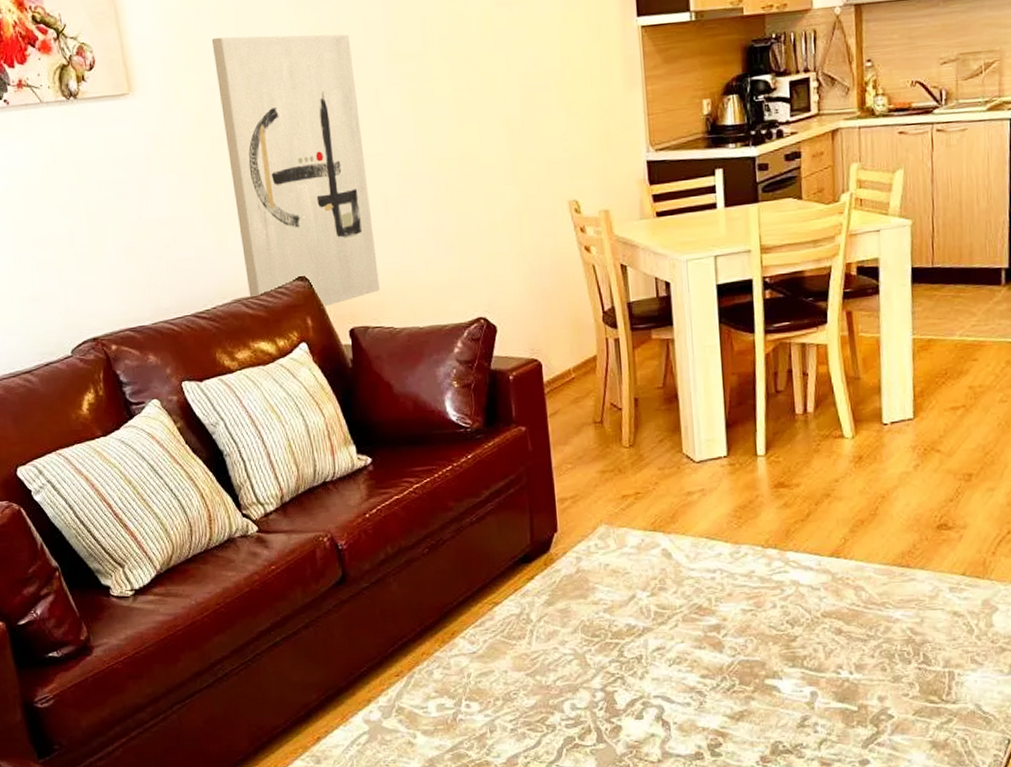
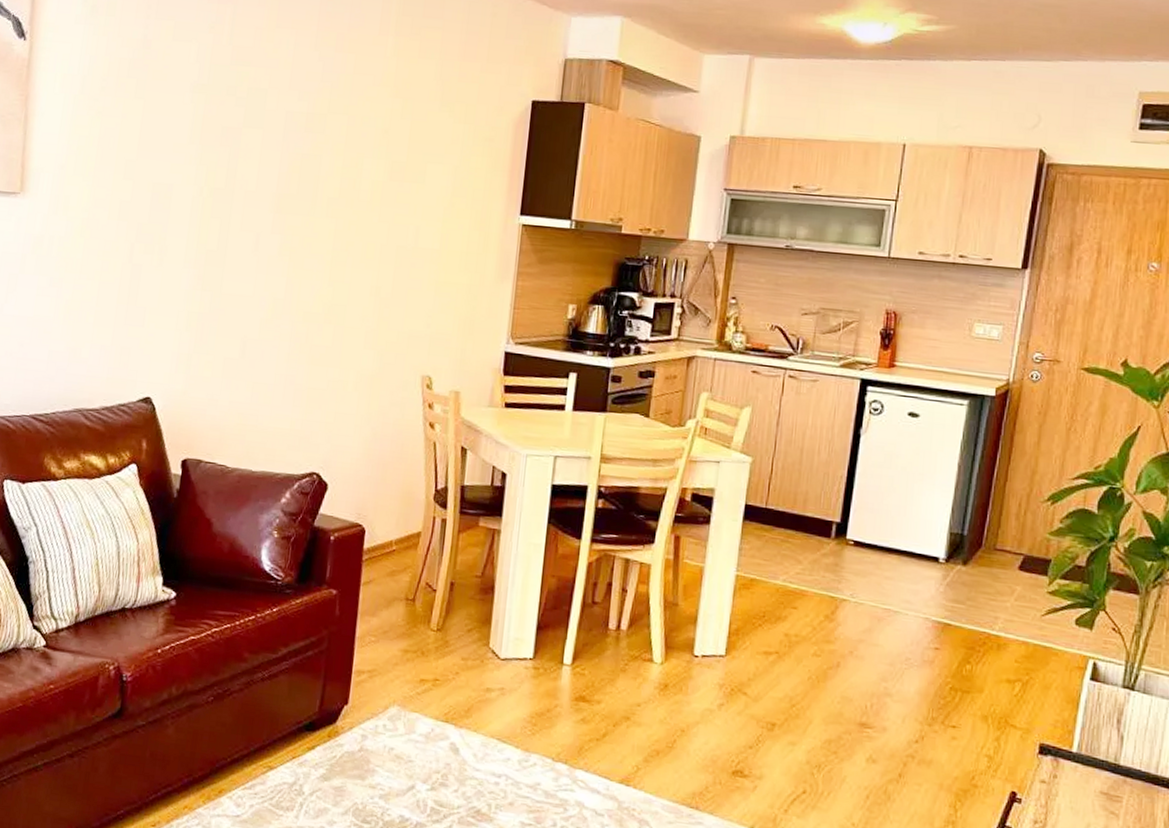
wall art: present [211,34,380,308] -> none [90,157,244,434]

